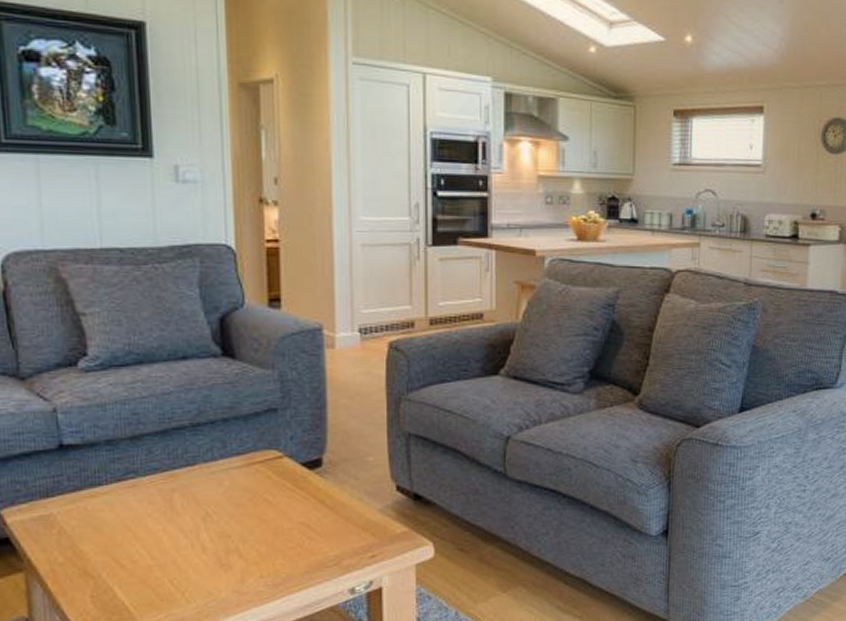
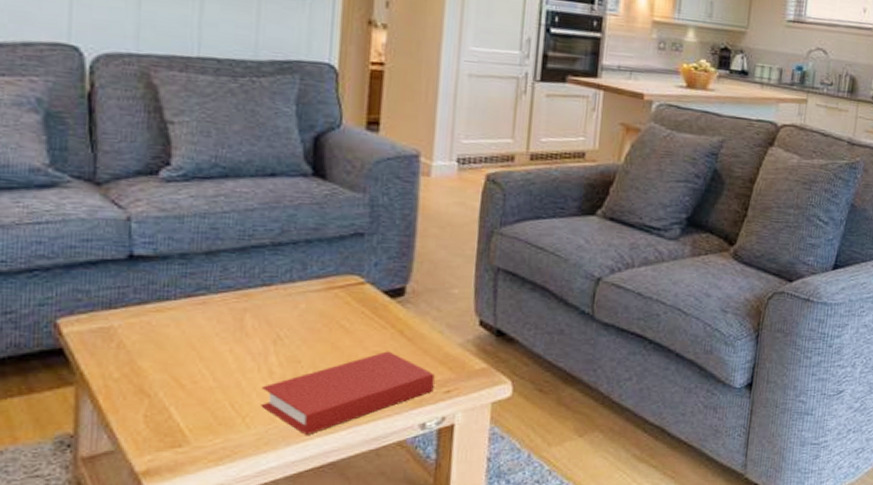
book: none [197,521,359,606] -> present [260,351,435,435]

